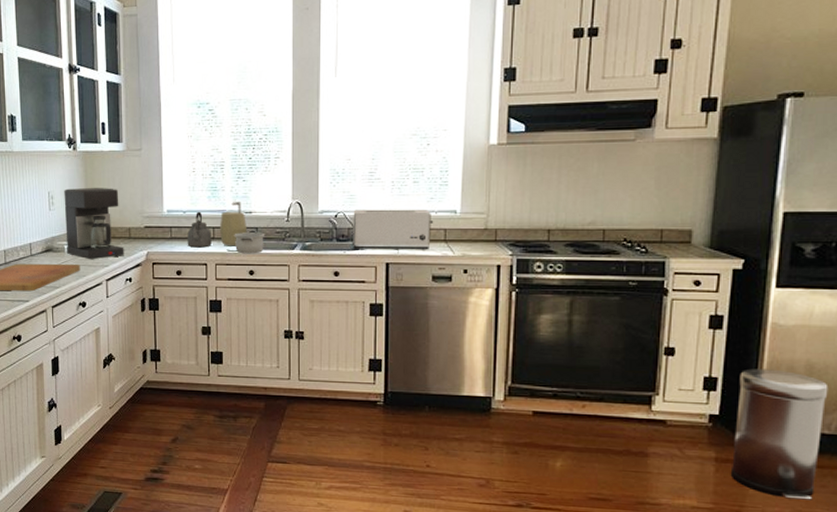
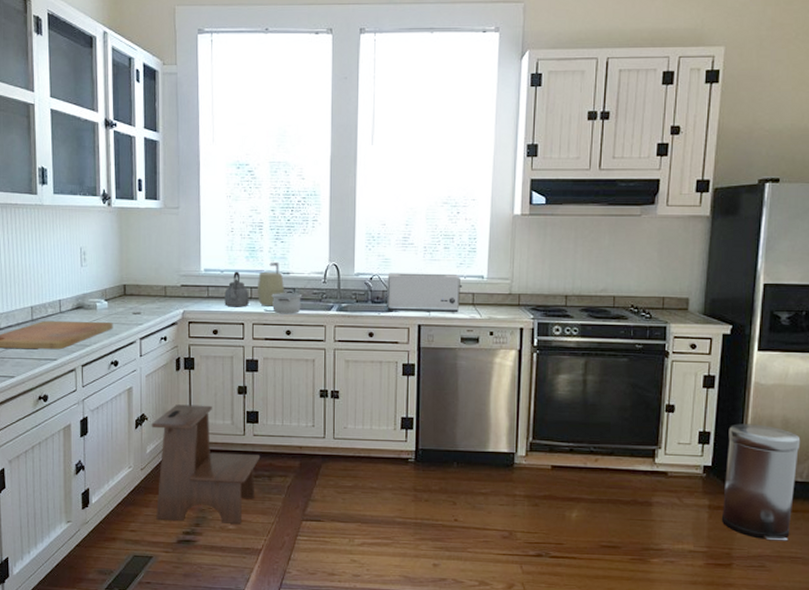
coffee maker: present [64,187,124,260] -> none [97,244,159,318]
step stool: none [118,345,225,464] -> present [151,404,261,524]

